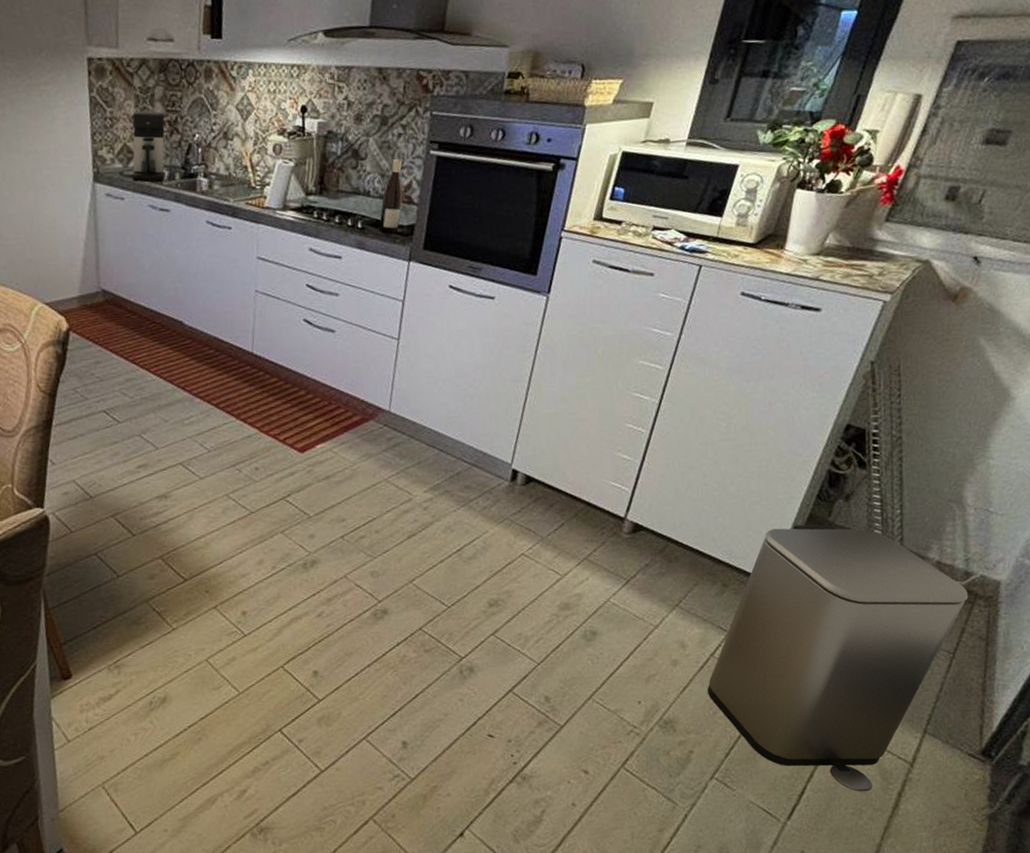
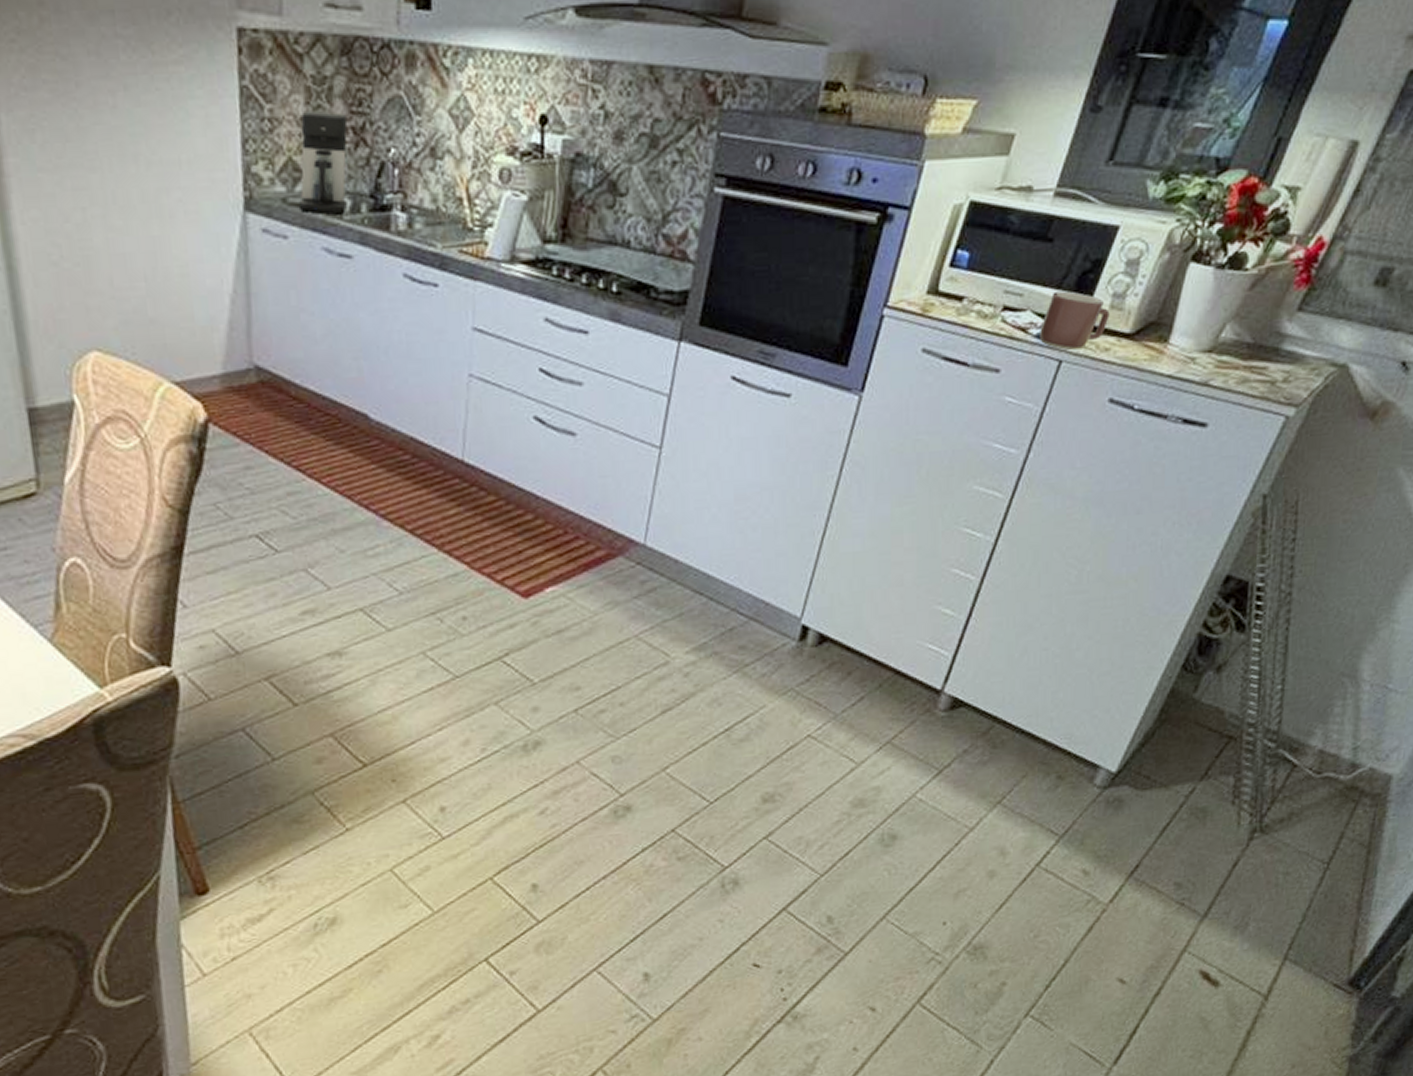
bottle: present [378,159,403,234] -> none [640,197,677,302]
mug: none [683,214,737,258] -> present [1040,291,1110,351]
pedal bin: present [708,524,969,792] -> none [1029,701,1353,1031]

